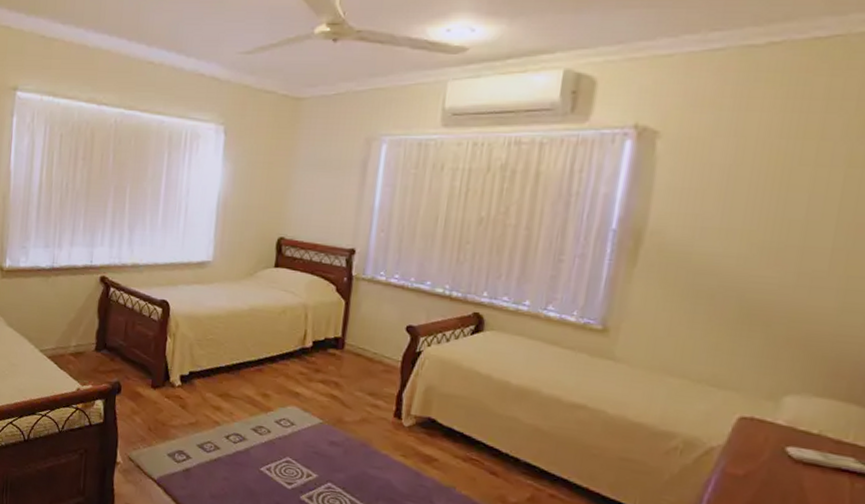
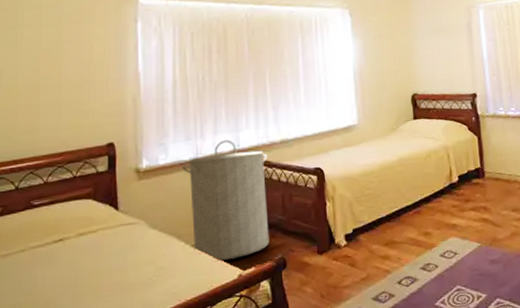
laundry hamper: none [39,253,118,372] -> present [182,139,269,262]

